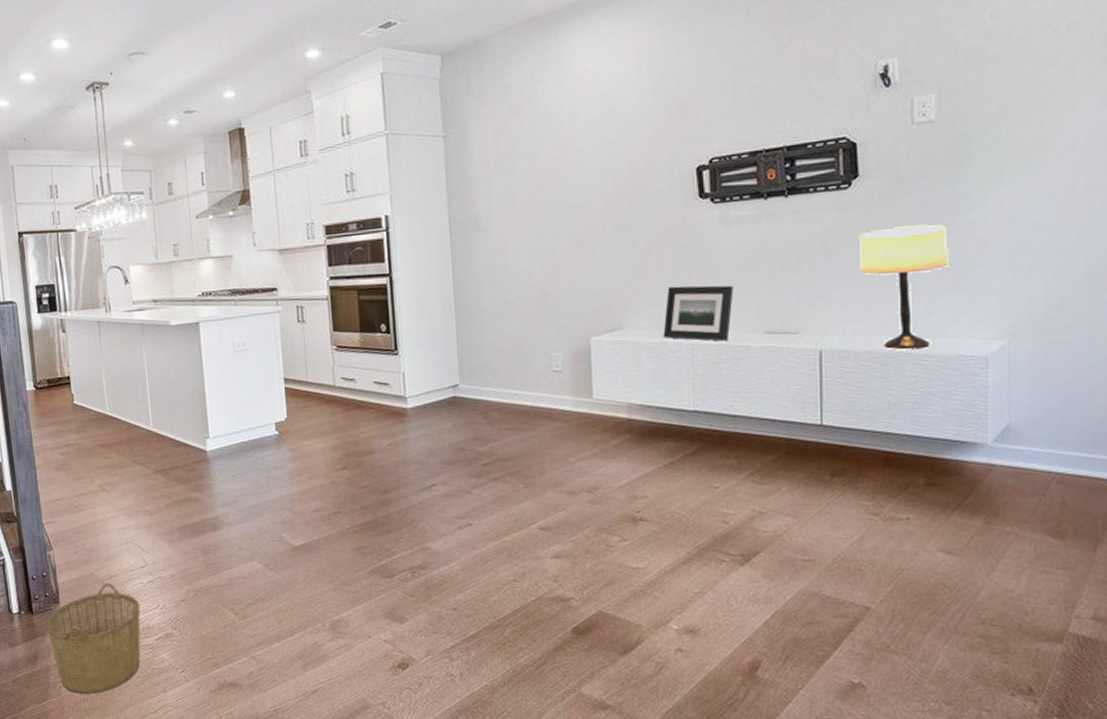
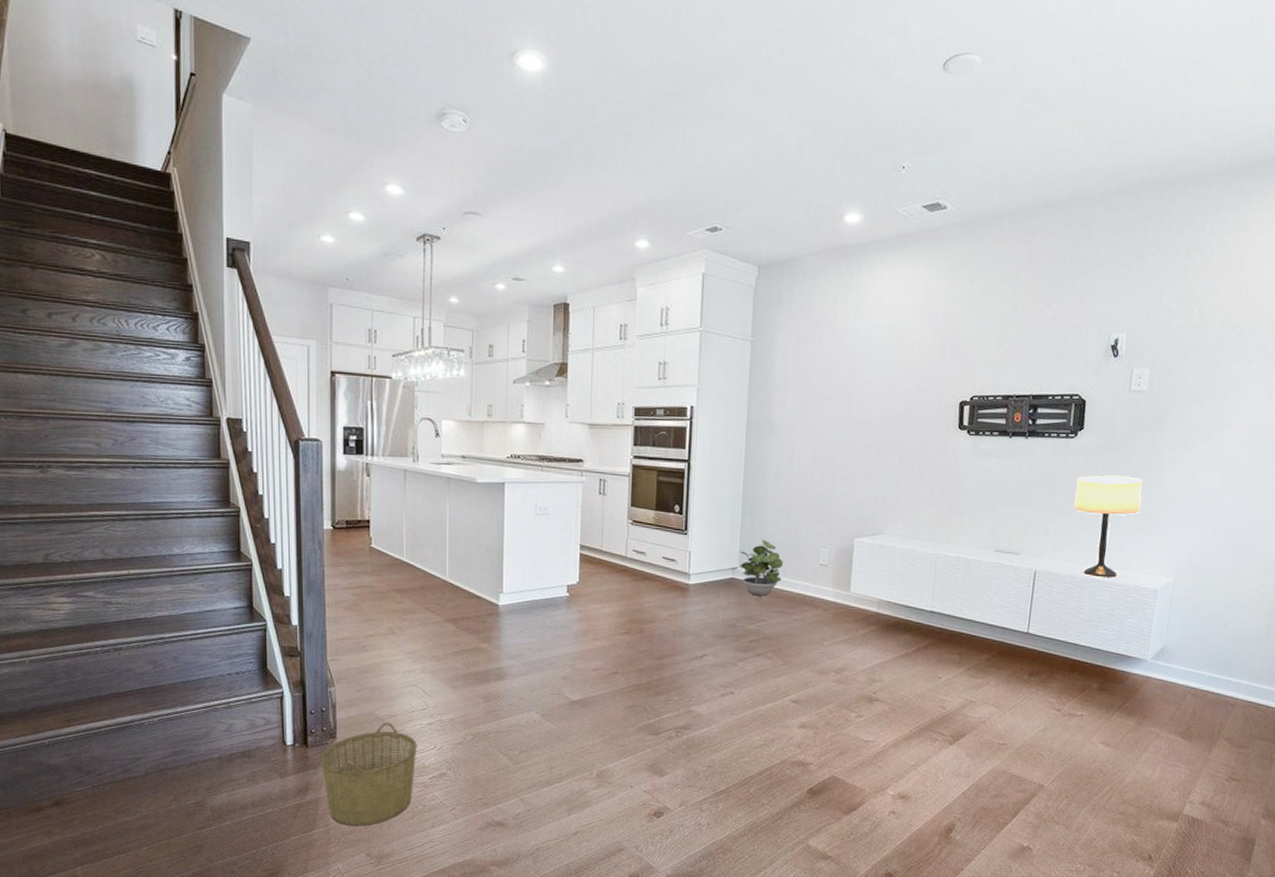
potted plant: none [459,350,511,414] -> present [739,540,783,596]
picture frame: present [663,285,734,341] -> none [914,502,975,554]

